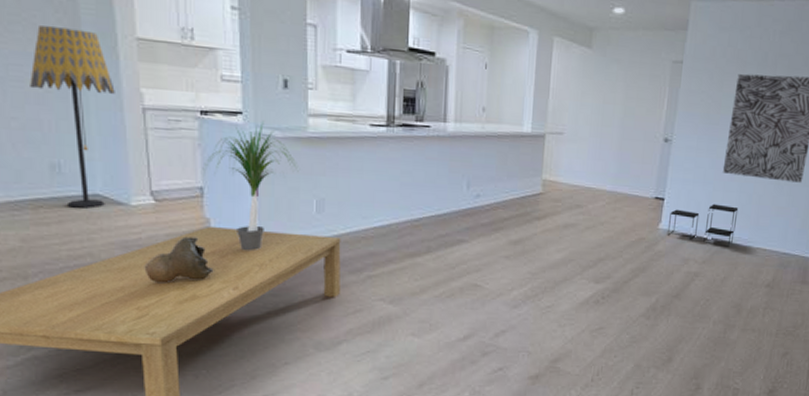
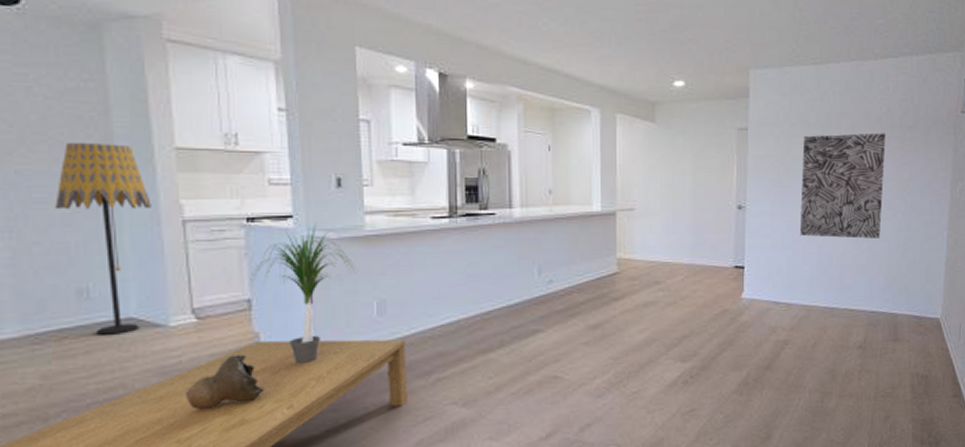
side table: present [667,203,739,247] -> none [751,267,821,311]

